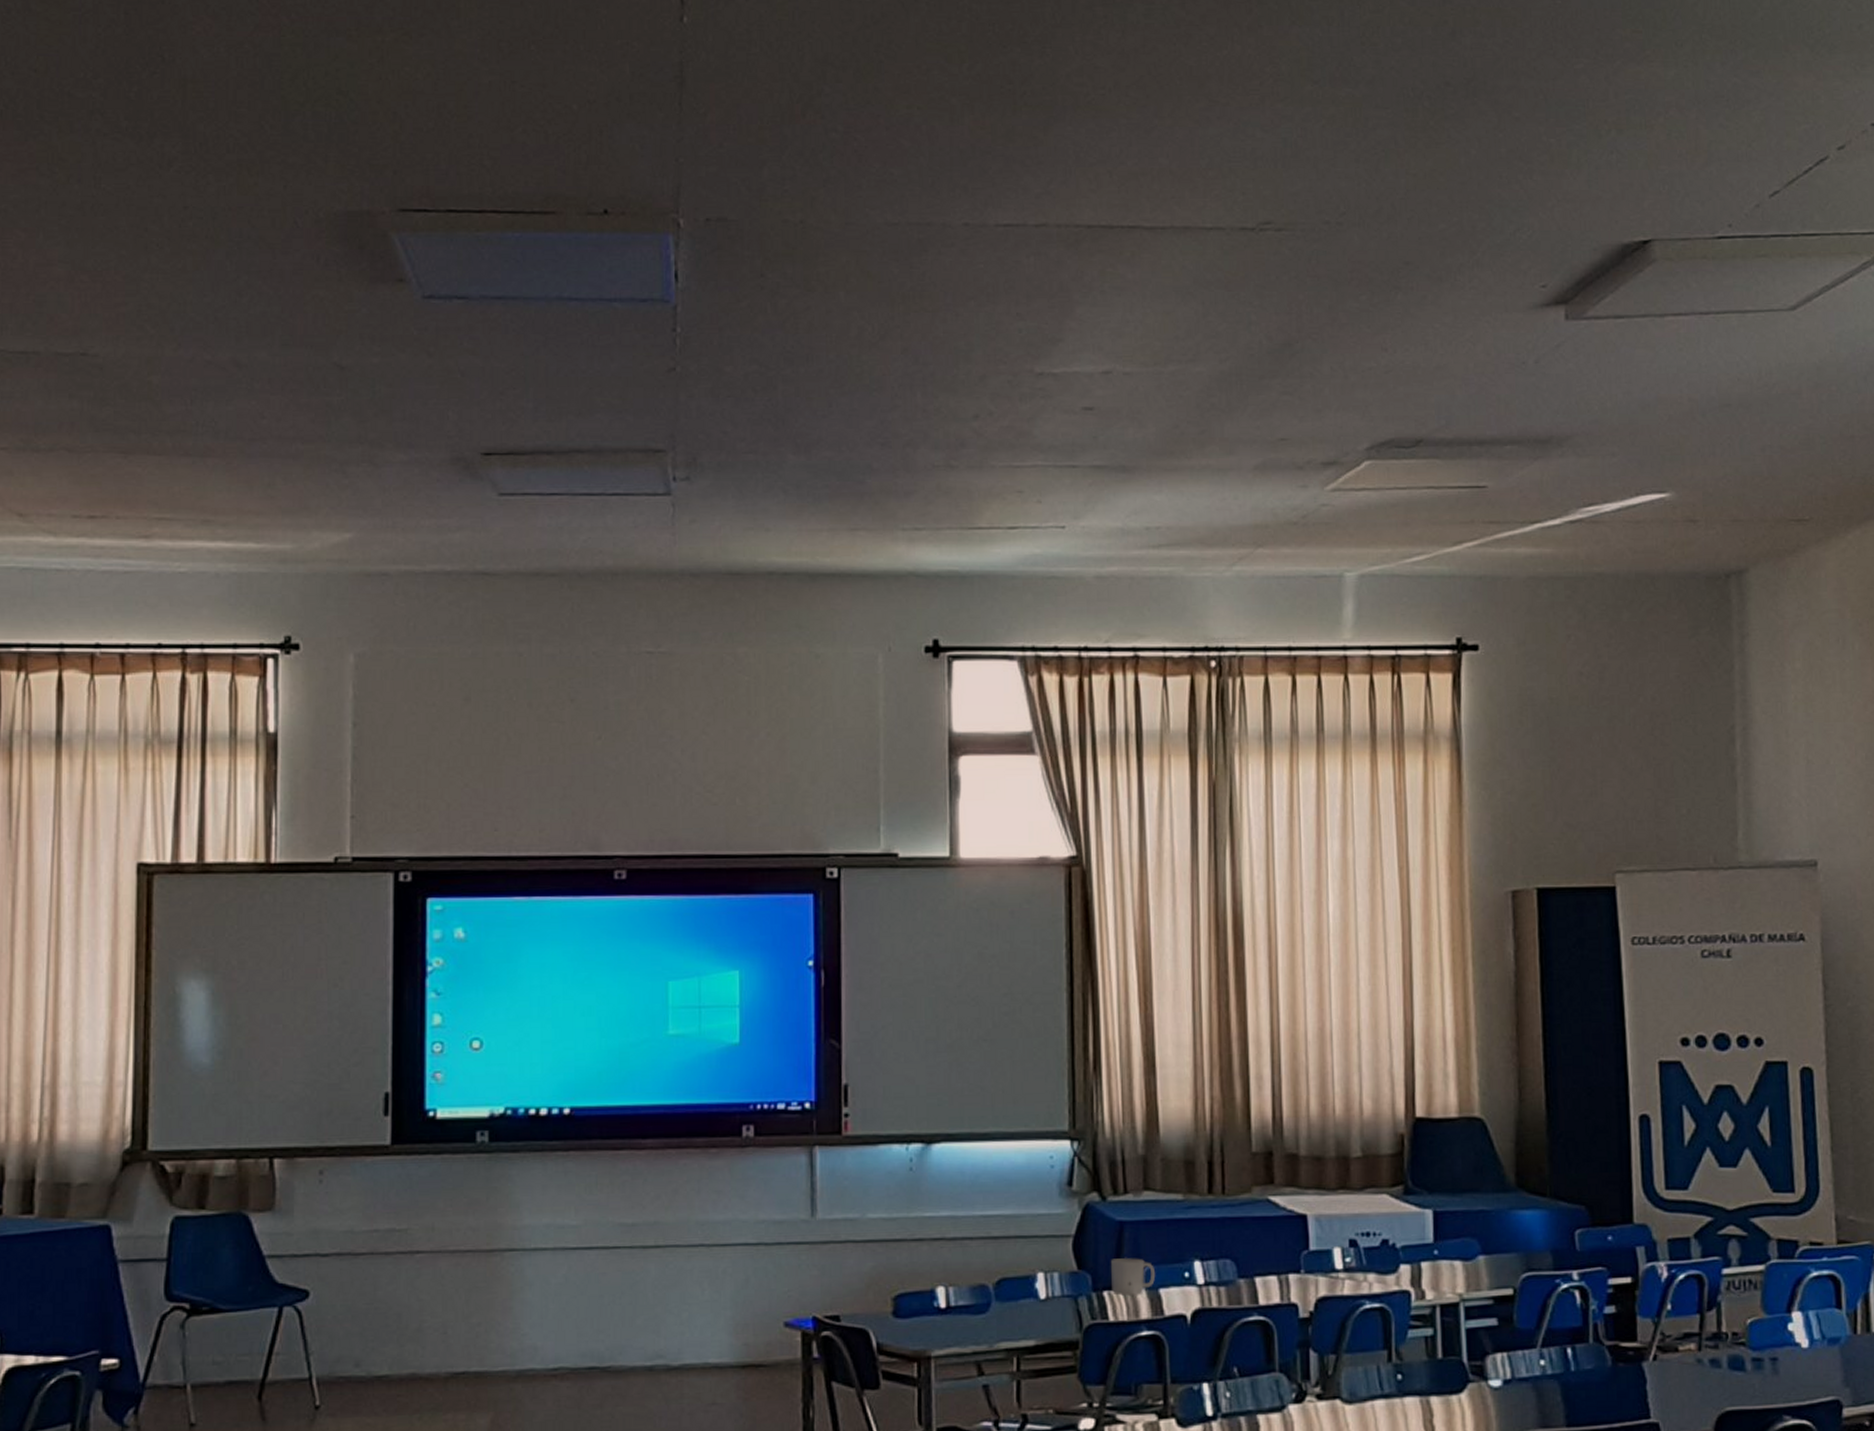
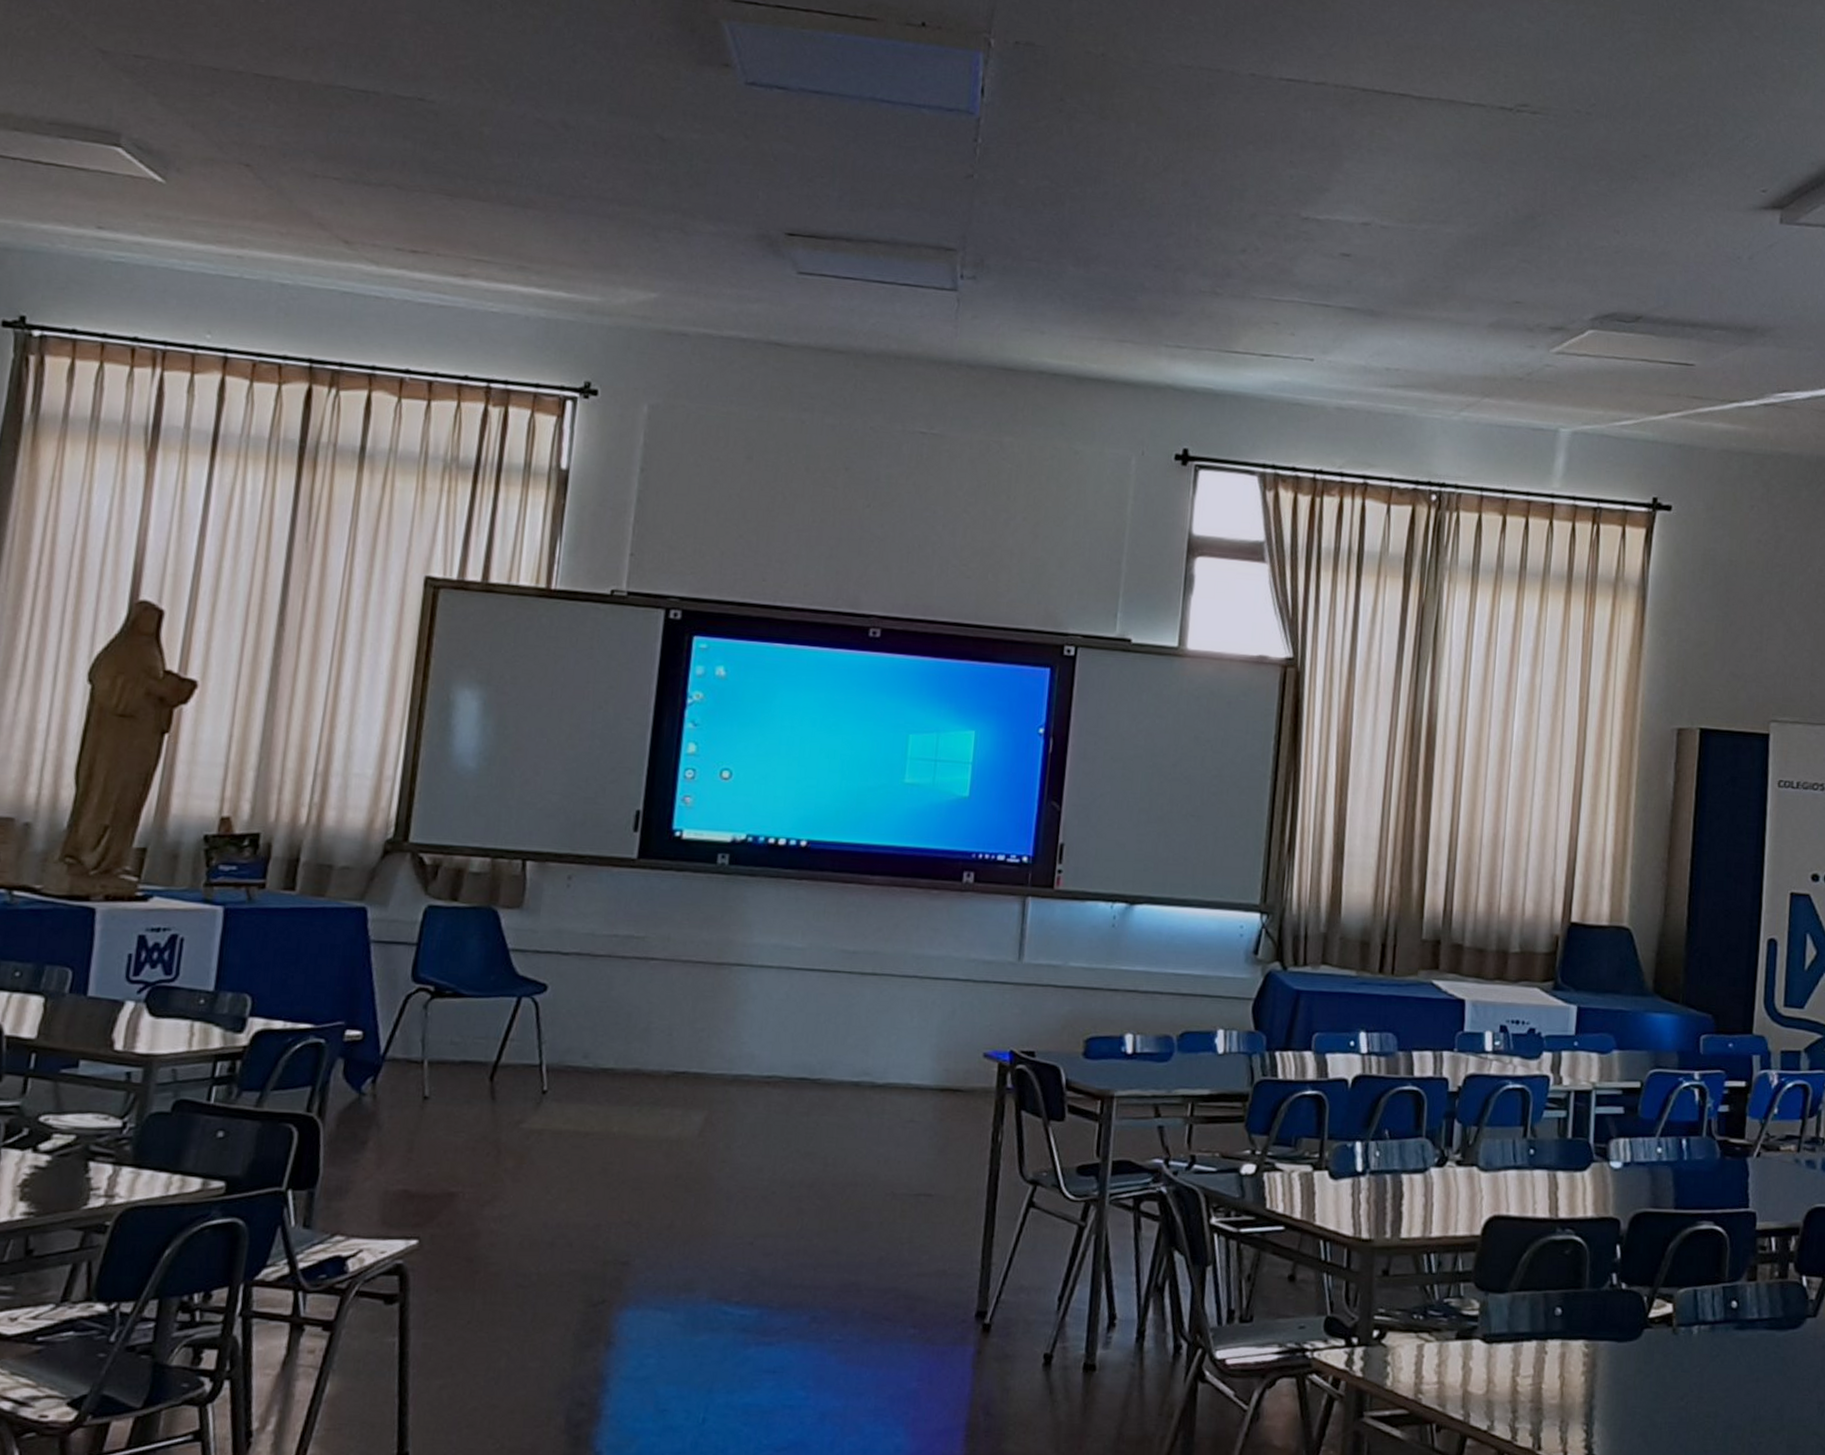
mug: present [1110,1258,1156,1296] -> none [1283,1023,1325,1058]

